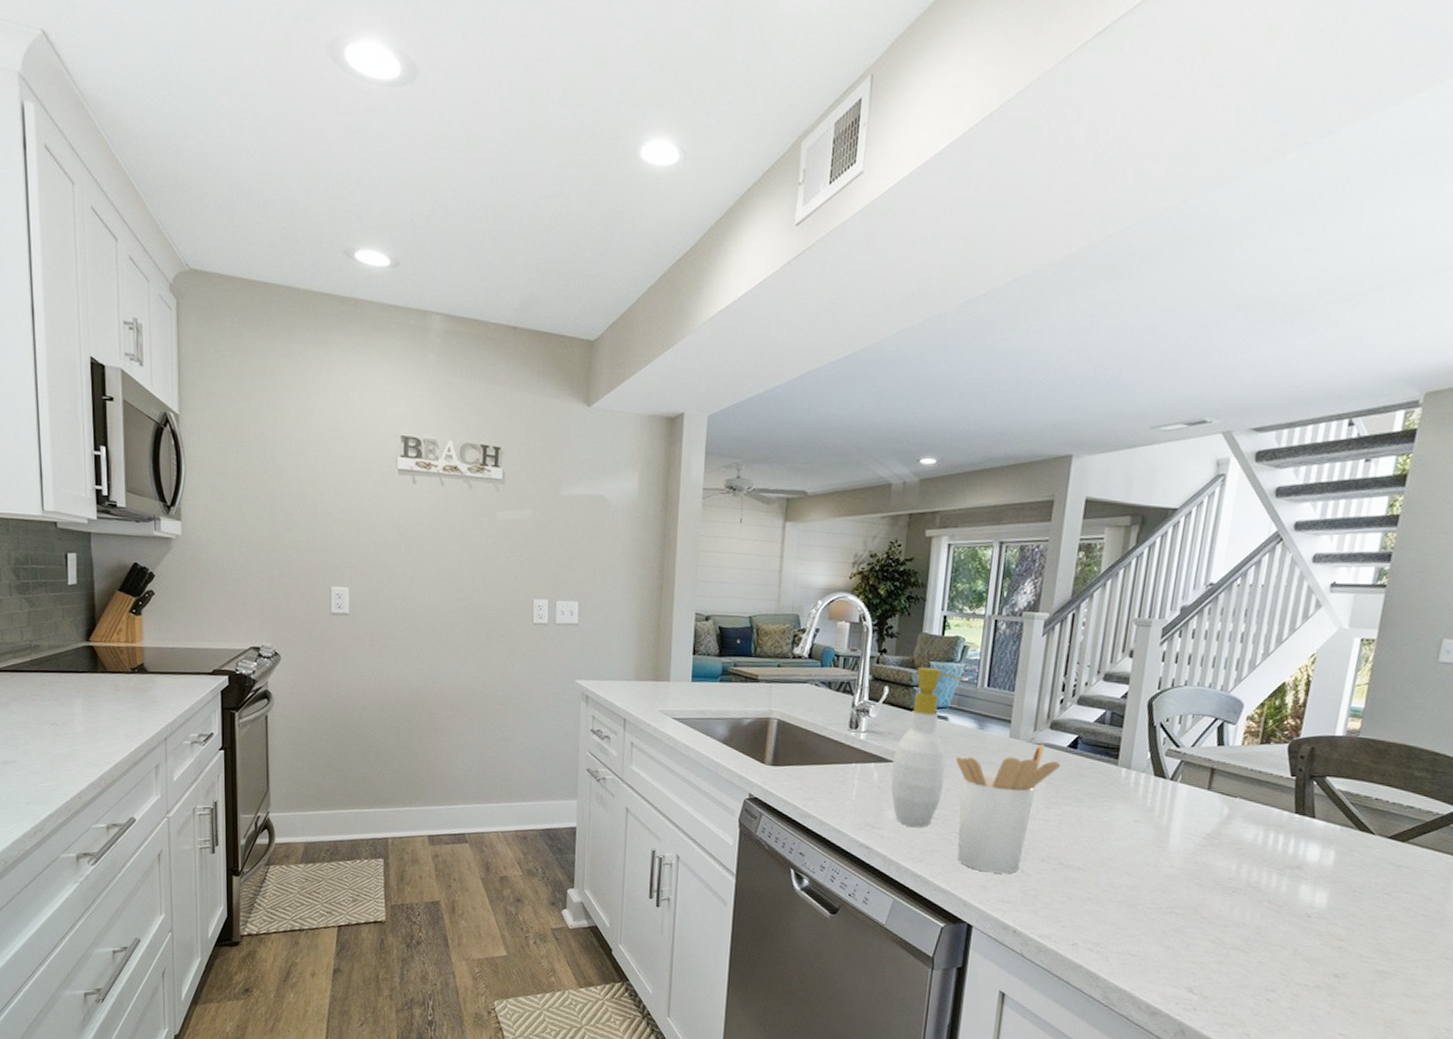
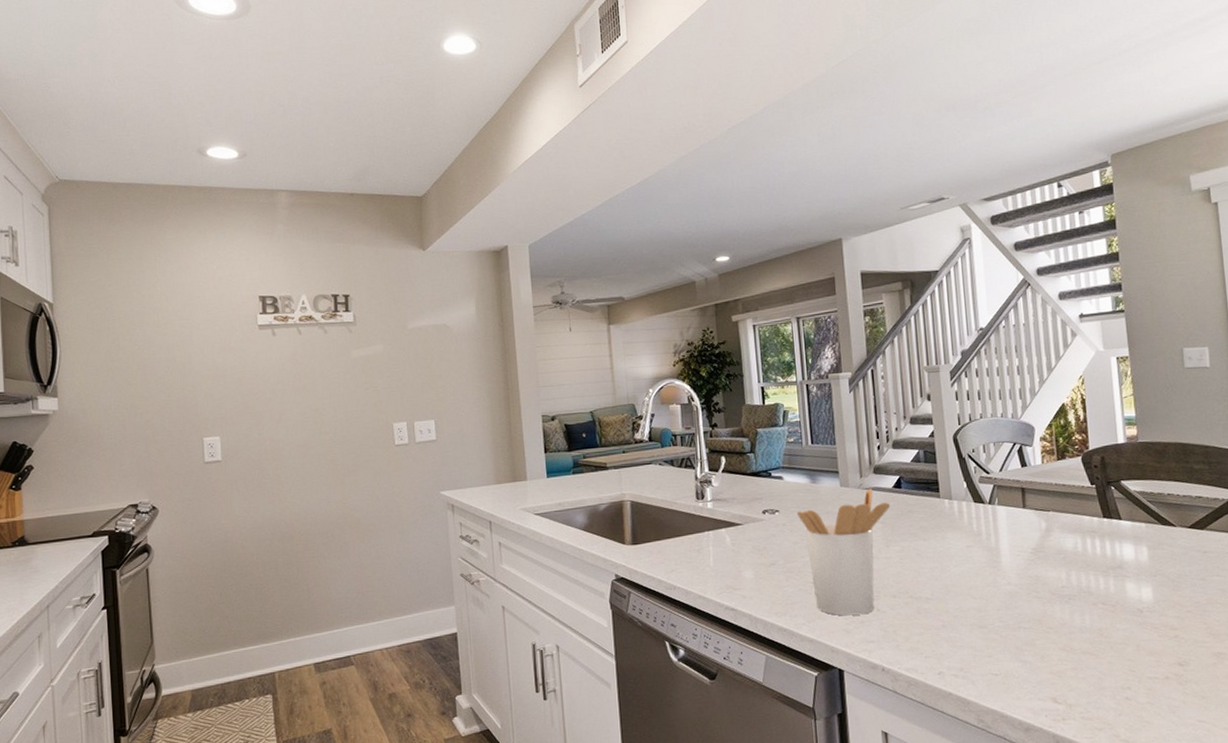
soap bottle: present [890,666,961,828] -> none [740,433,791,584]

